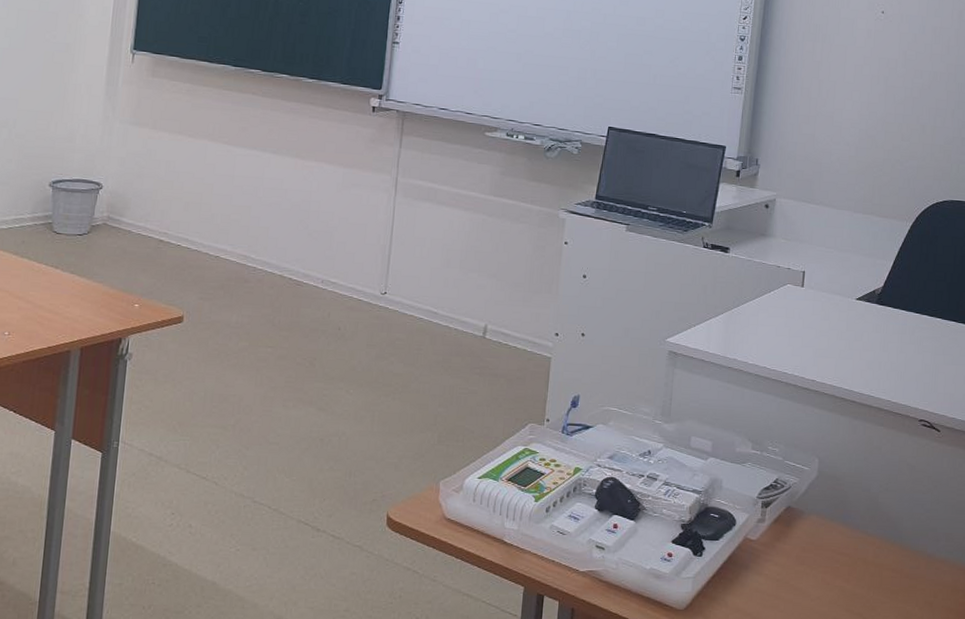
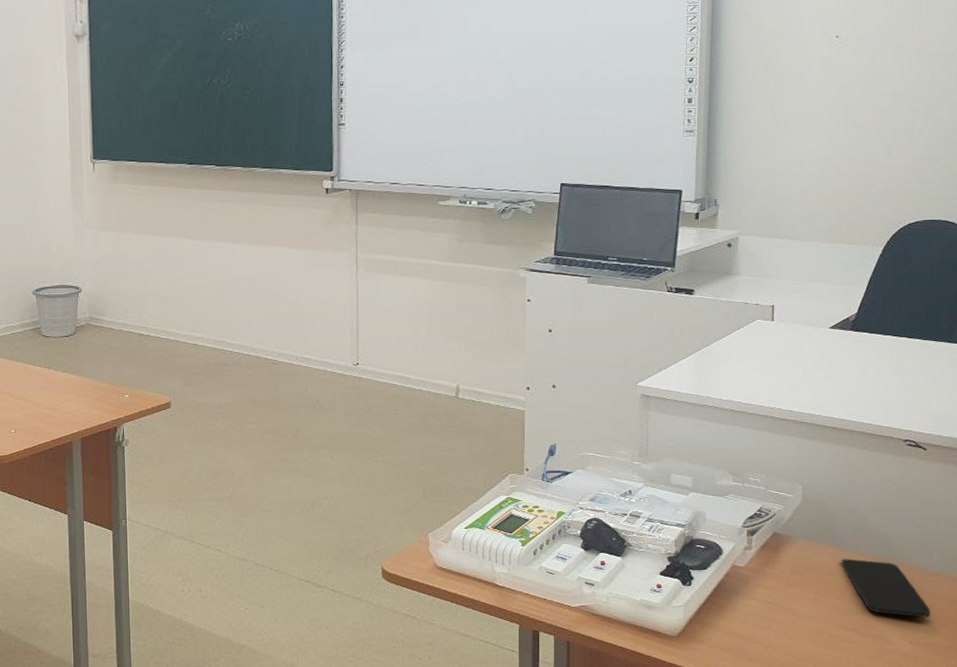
smartphone: none [851,538,934,606] -> present [841,558,931,618]

